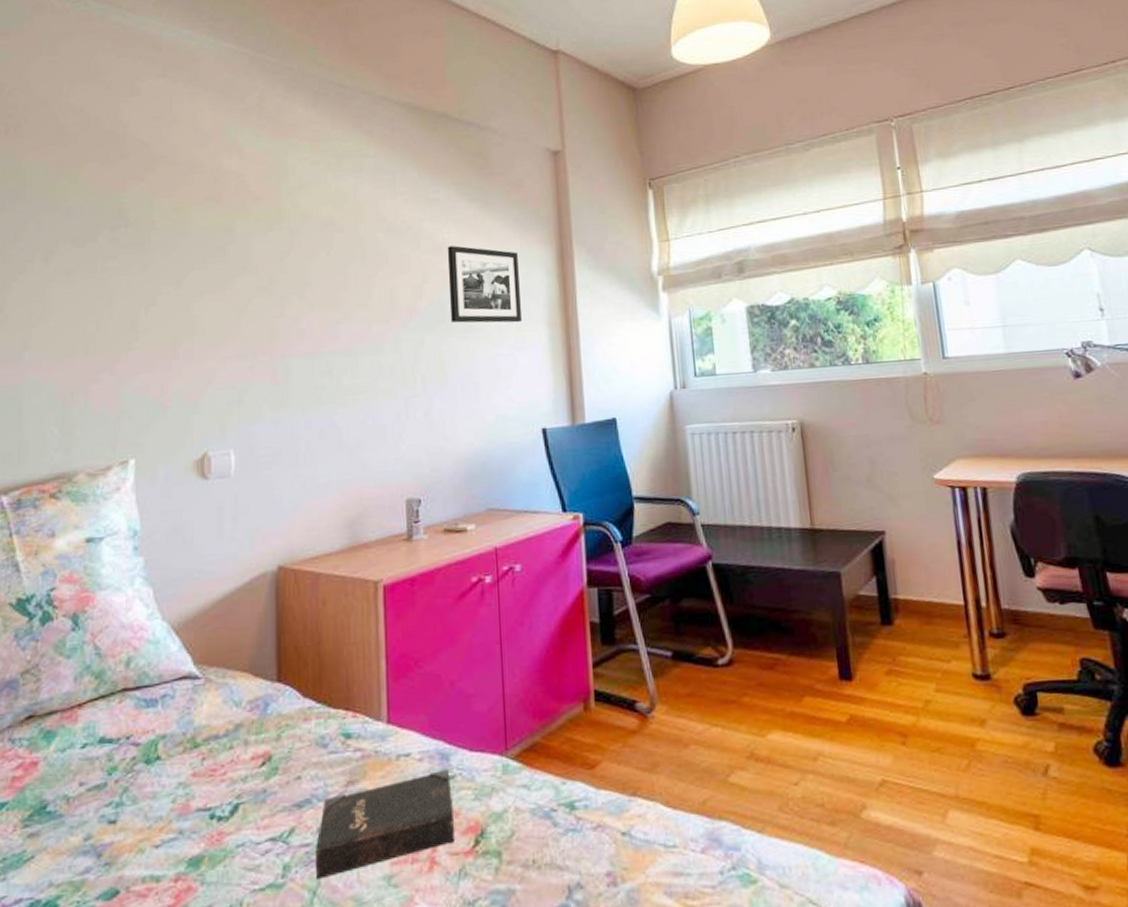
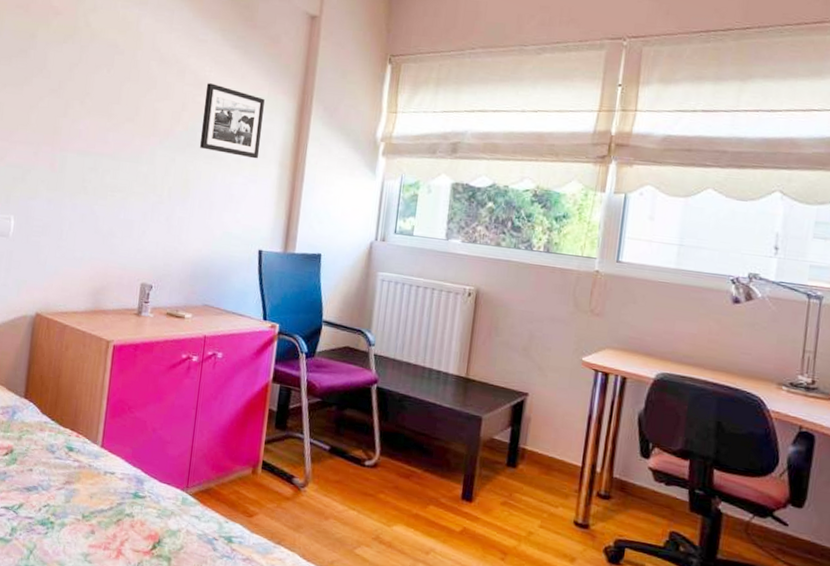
hardback book: present [316,768,454,879] -> none [34,489,142,544]

